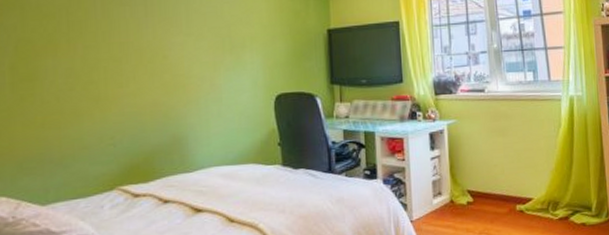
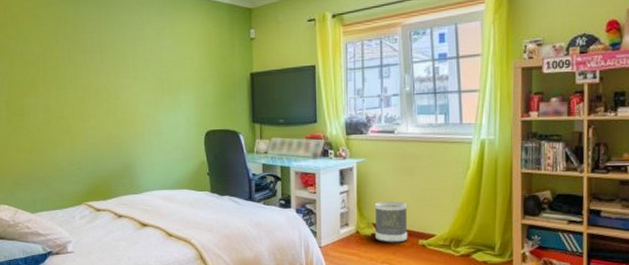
wastebasket: none [468,165,505,211] -> present [374,202,408,243]

